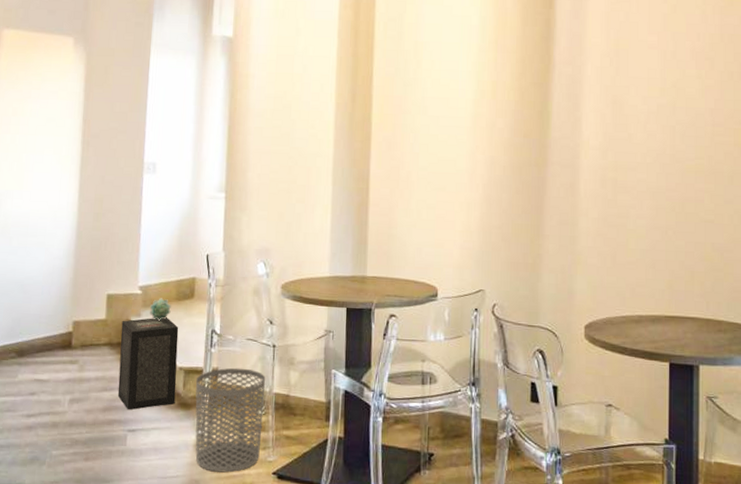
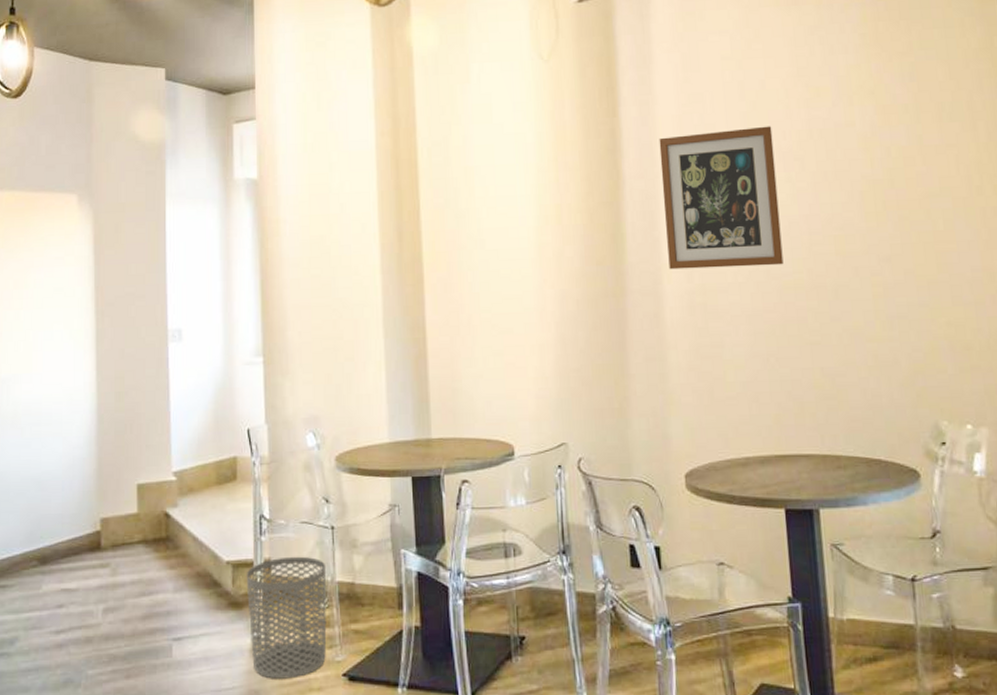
speaker: present [117,317,179,410] -> none [156,505,225,616]
succulent plant: present [149,298,171,321] -> none [186,483,211,510]
wall art: none [587,27,688,151] -> present [659,126,784,270]

